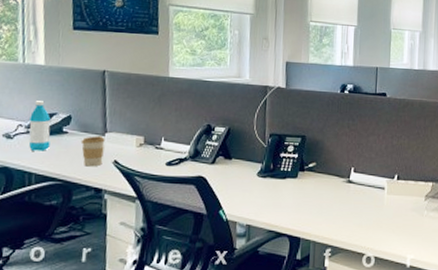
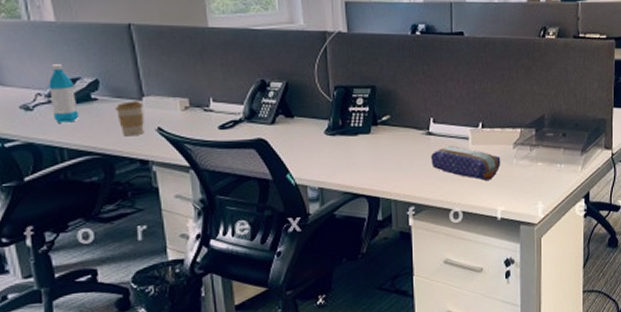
pencil case: none [349,194,413,229] -> present [431,146,501,181]

